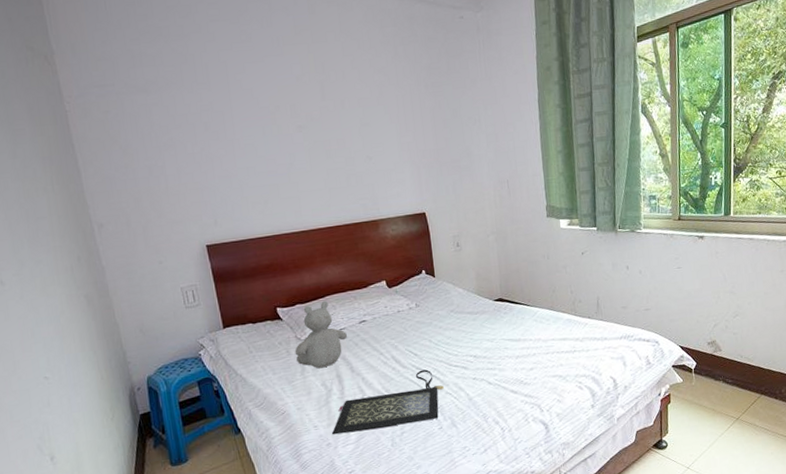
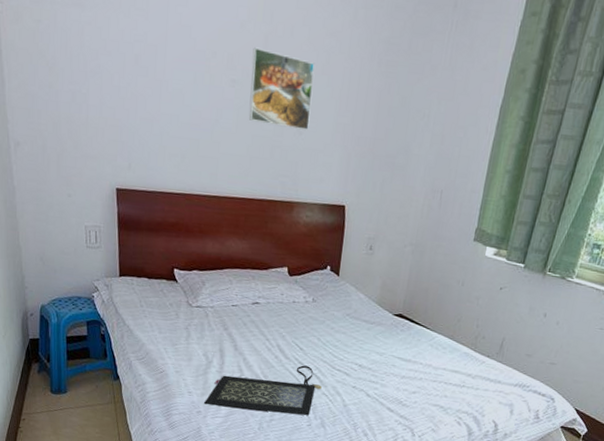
teddy bear: present [295,300,348,369] -> none [183,273,238,339]
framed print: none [312,94,377,158] -> present [249,47,315,131]

